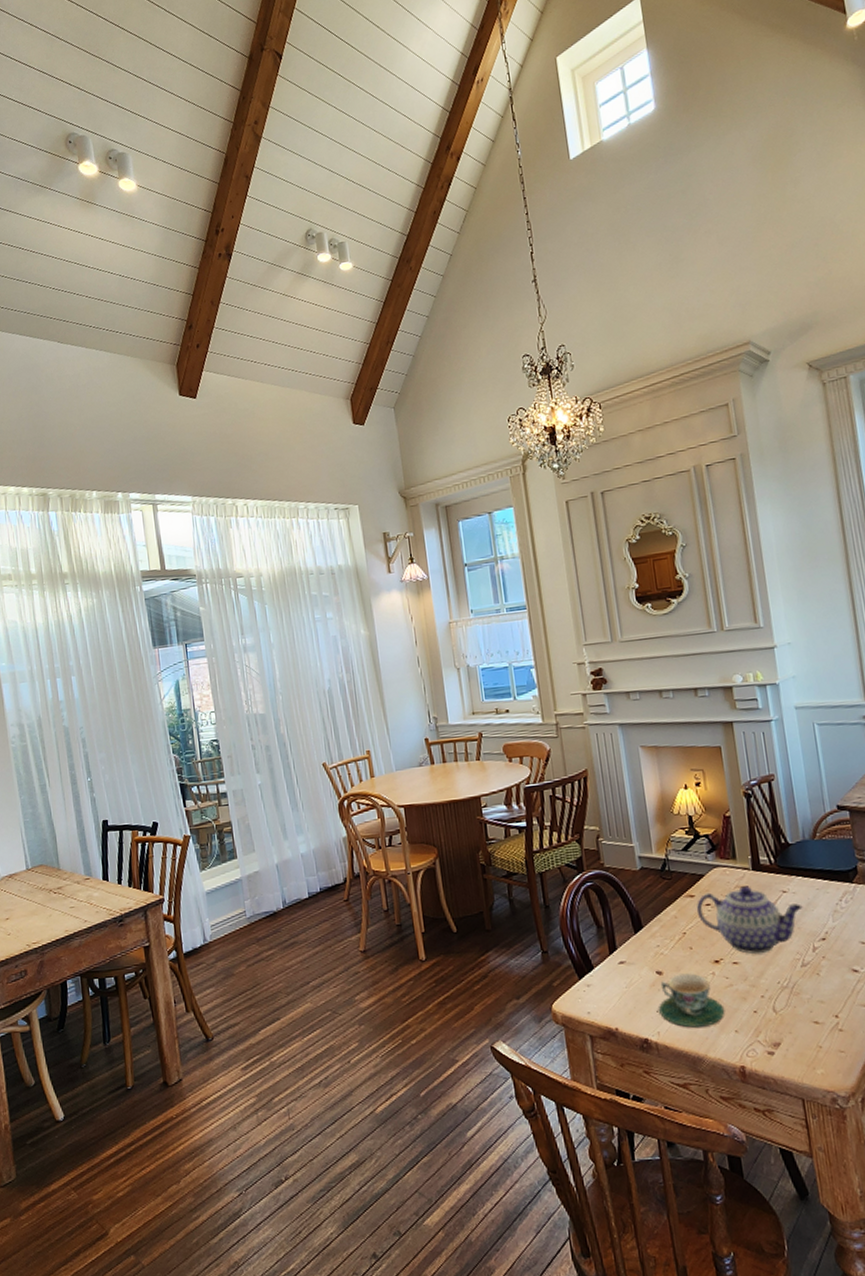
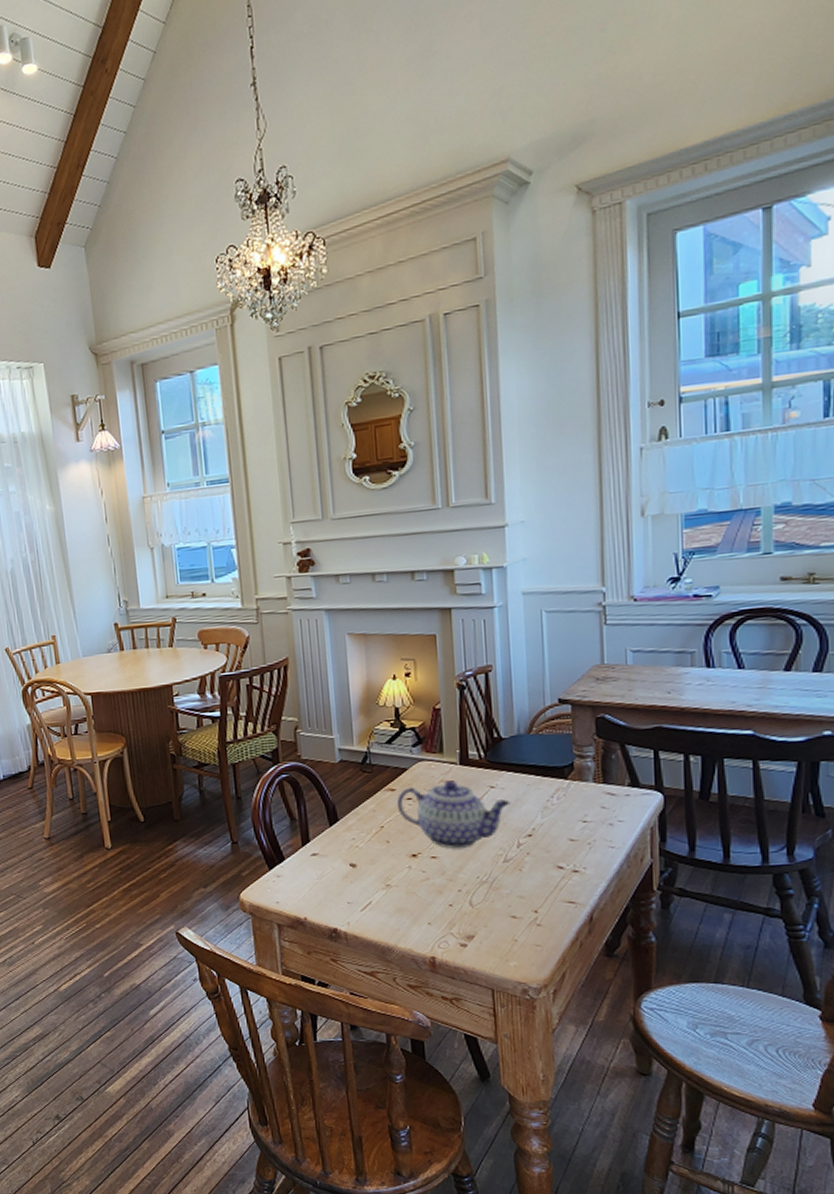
teacup: present [659,973,725,1028] -> none [350,866,419,919]

